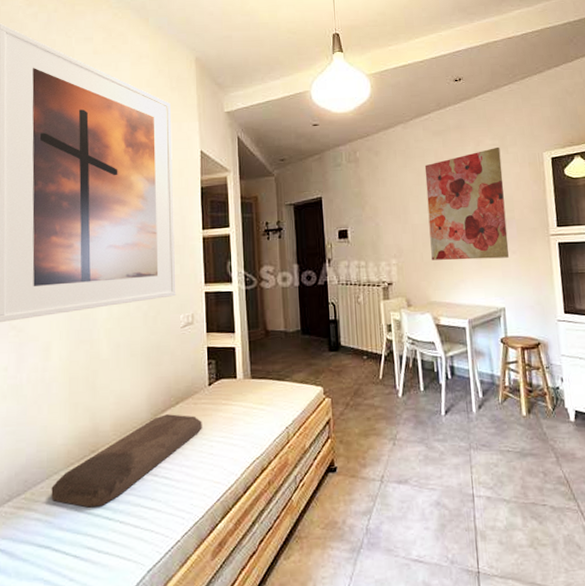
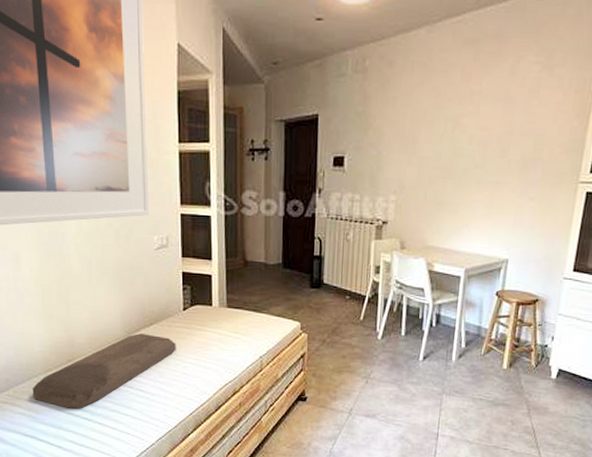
wall art: present [424,146,509,260] -> none [436,66,544,205]

